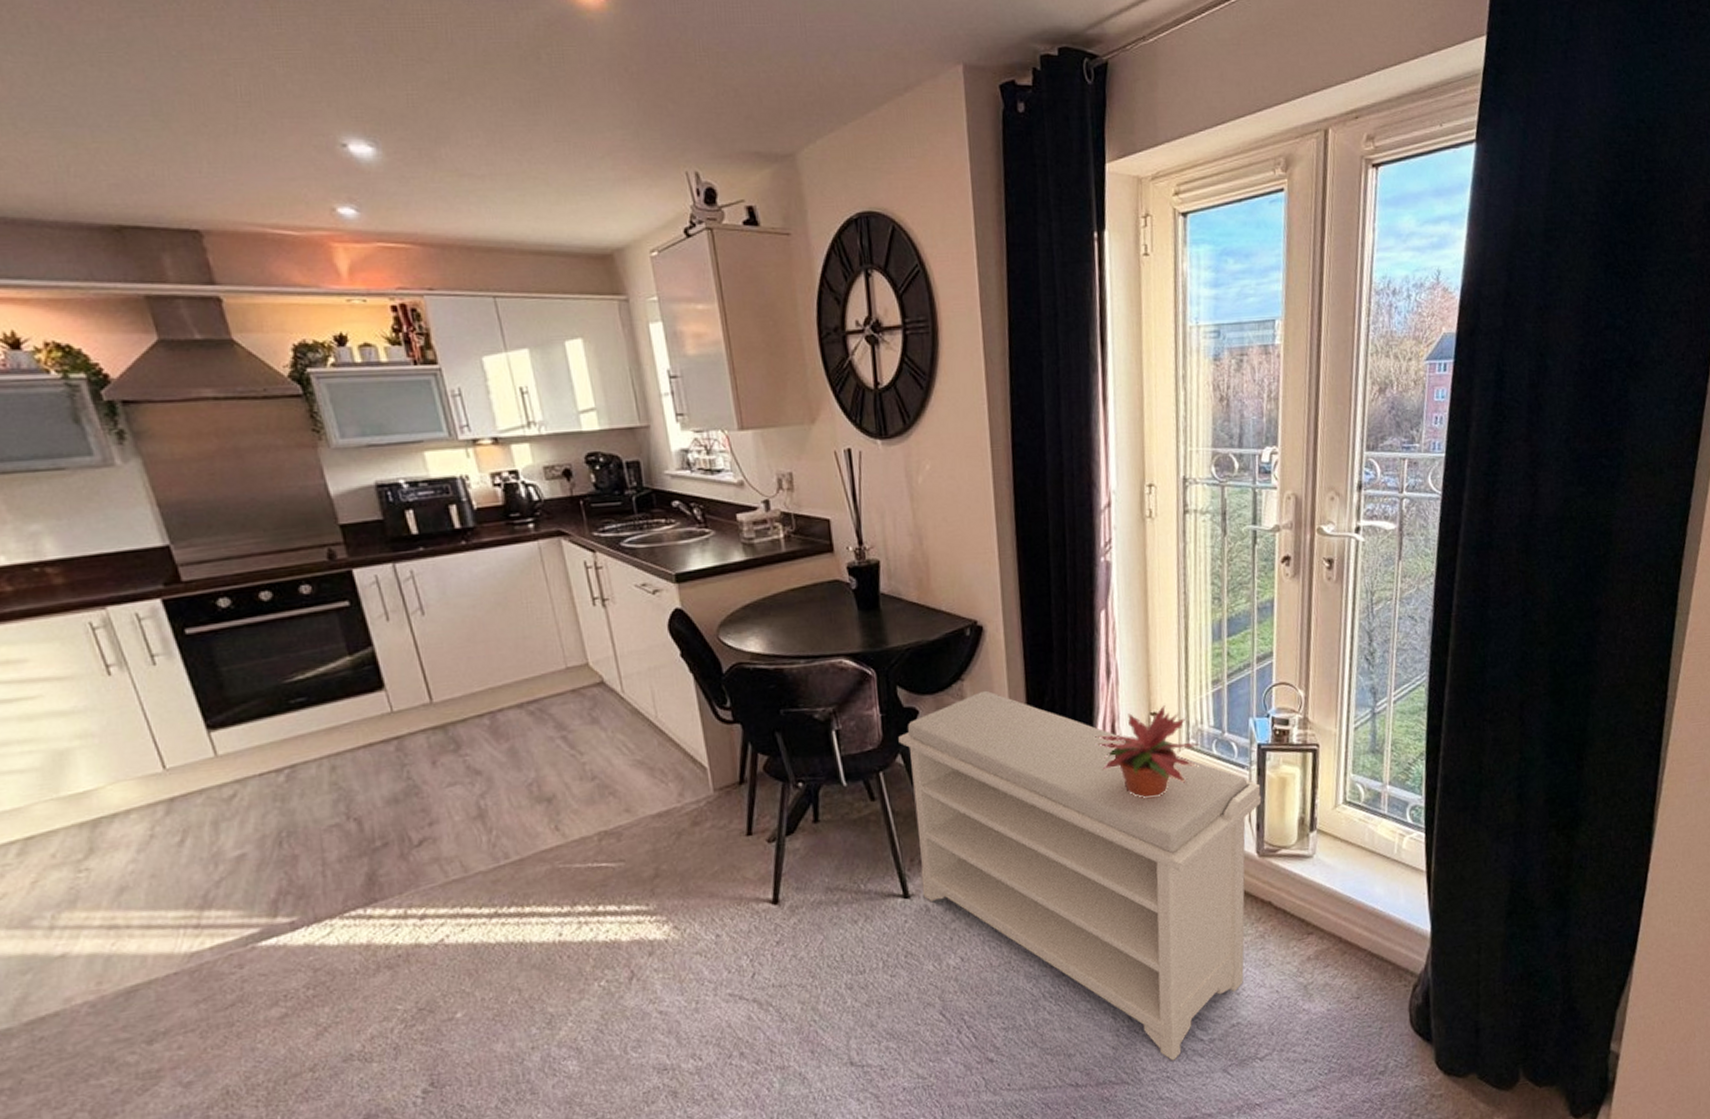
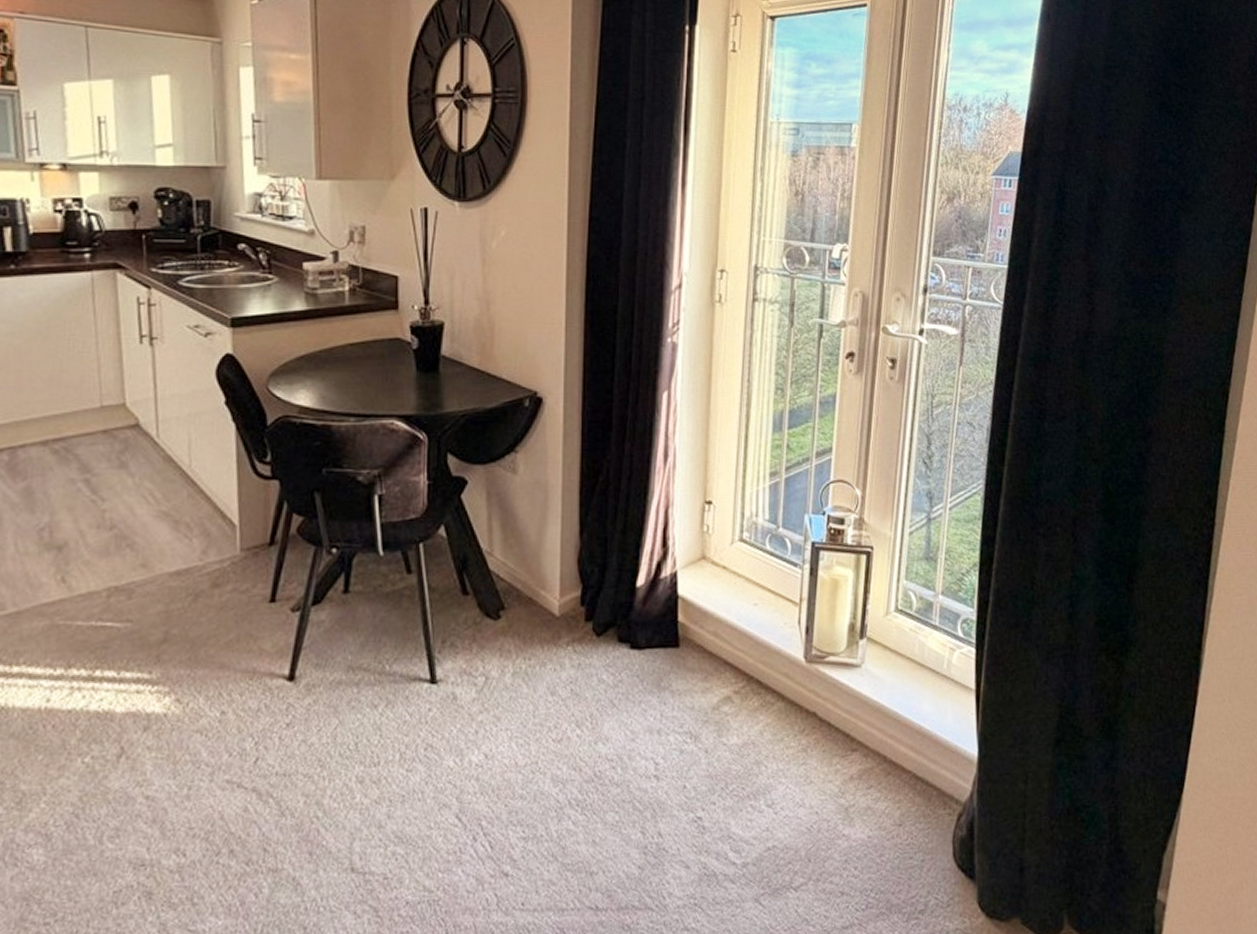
bench: present [898,690,1262,1061] -> none [443,464,813,886]
potted plant: present [1096,705,1203,799] -> none [649,494,756,592]

